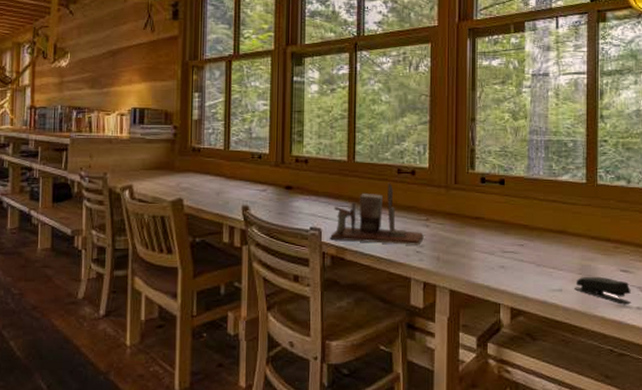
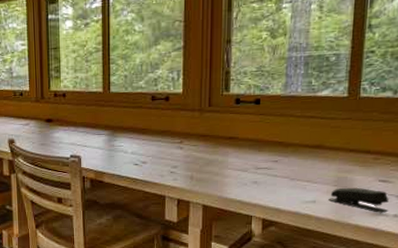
desk organizer: present [329,183,424,245] -> none [88,110,178,167]

